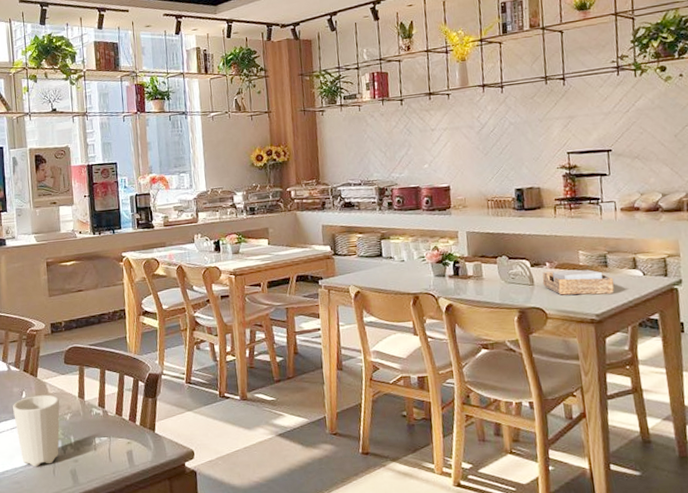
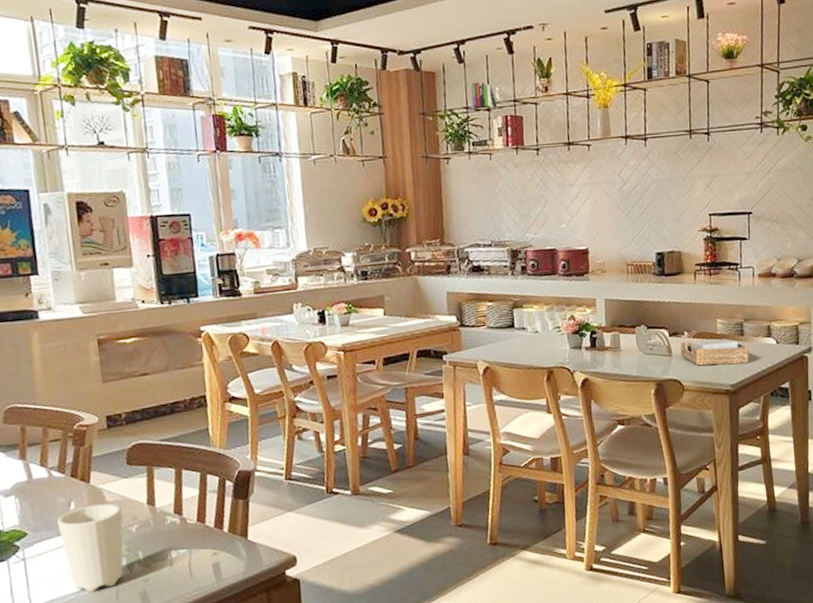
books: none [341,45,366,69] -> present [470,82,498,110]

